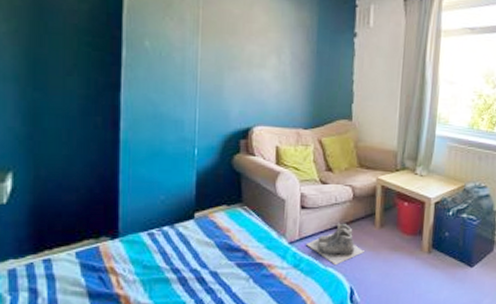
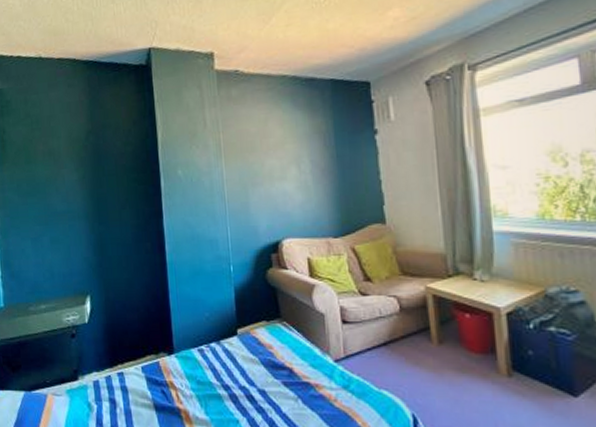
boots: present [306,223,364,266] -> none [354,339,423,388]

